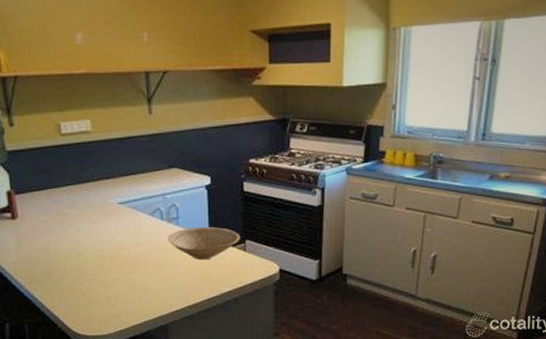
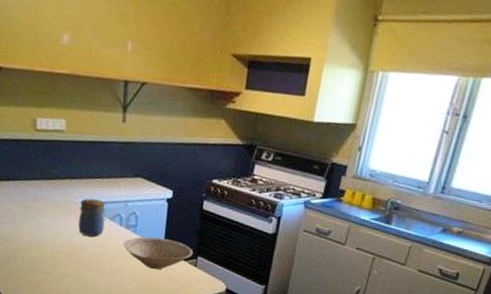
jar: none [117,197,146,235] -> present [78,198,106,237]

